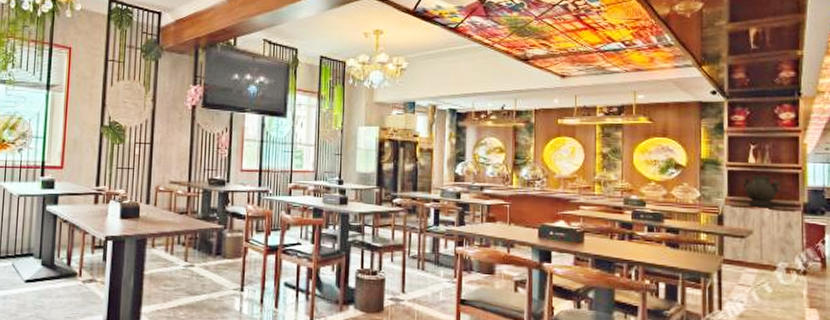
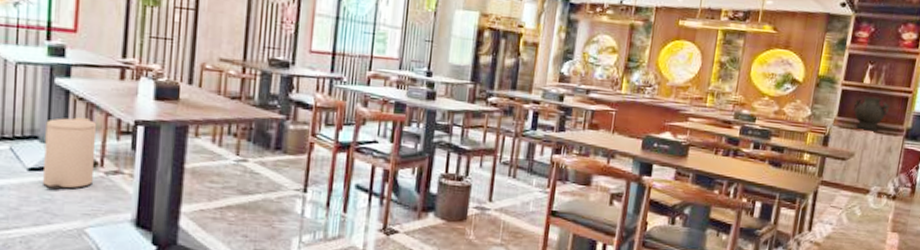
pedal bin: none [36,236,77,297] -> present [43,117,97,190]

